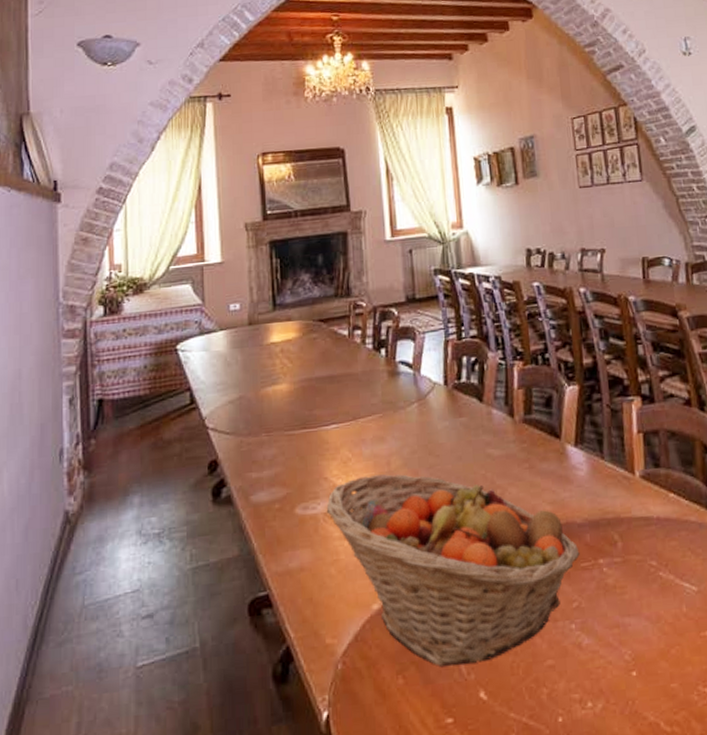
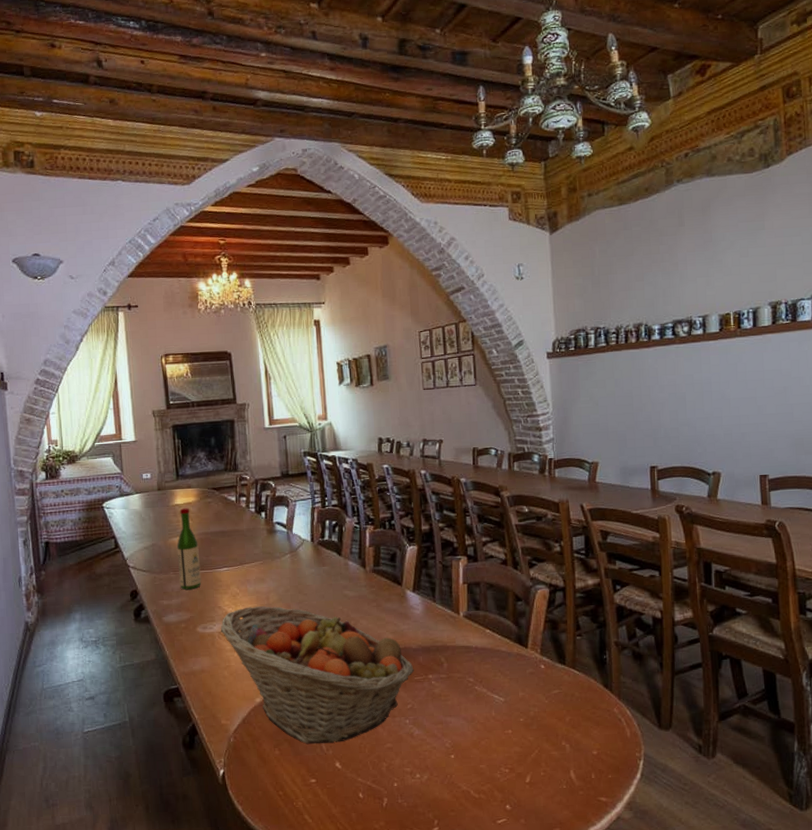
wine bottle: none [271,347,303,457] -> present [176,508,202,590]

